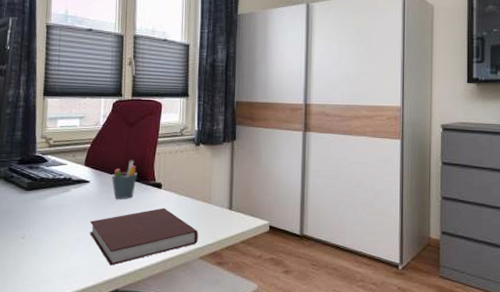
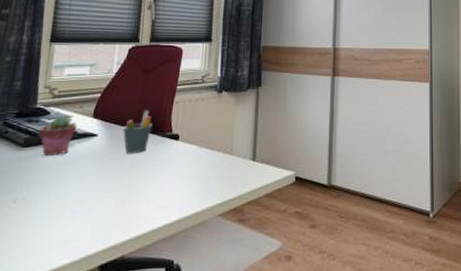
potted succulent: none [39,163,72,199] -> present [38,115,78,155]
notebook: present [90,208,198,266] -> none [94,161,218,229]

